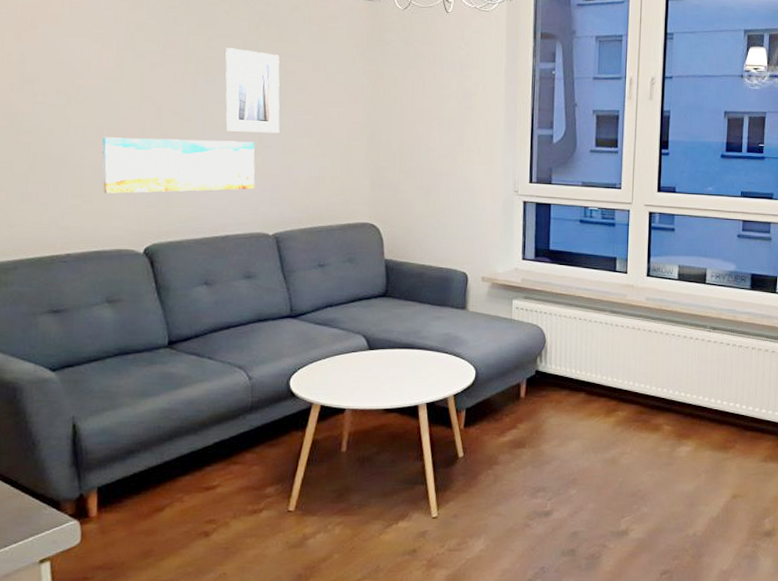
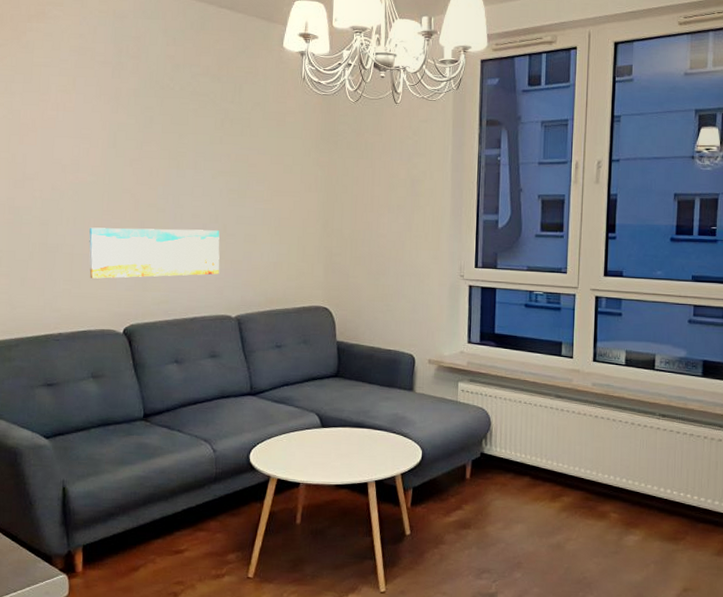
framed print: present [225,48,280,134] -> none [194,143,242,222]

